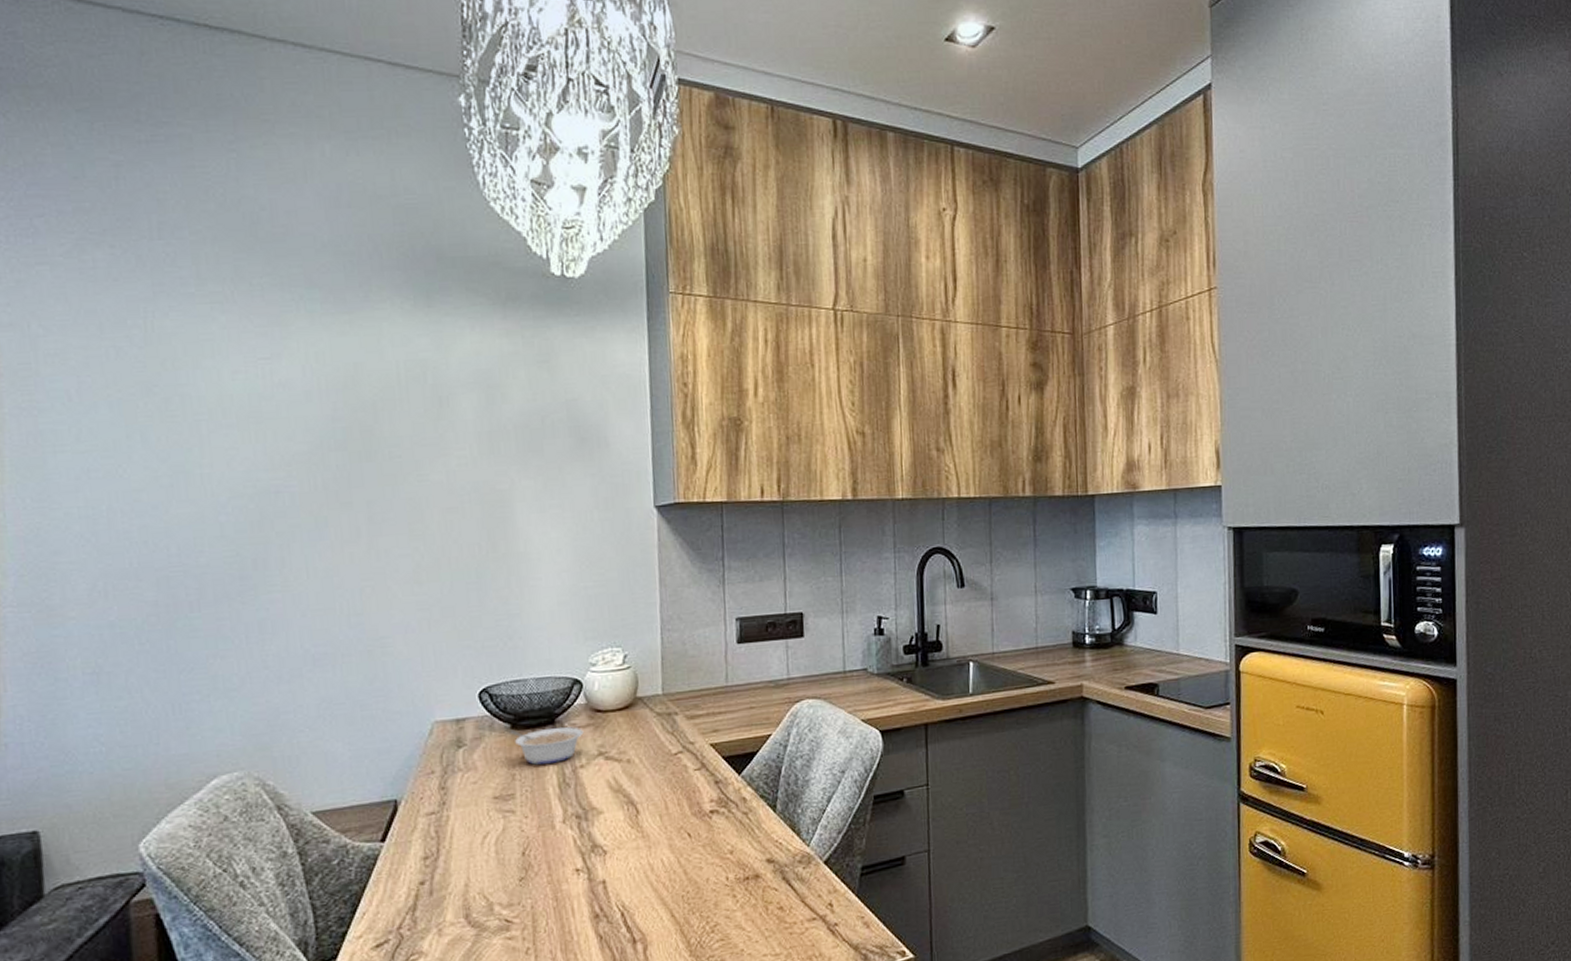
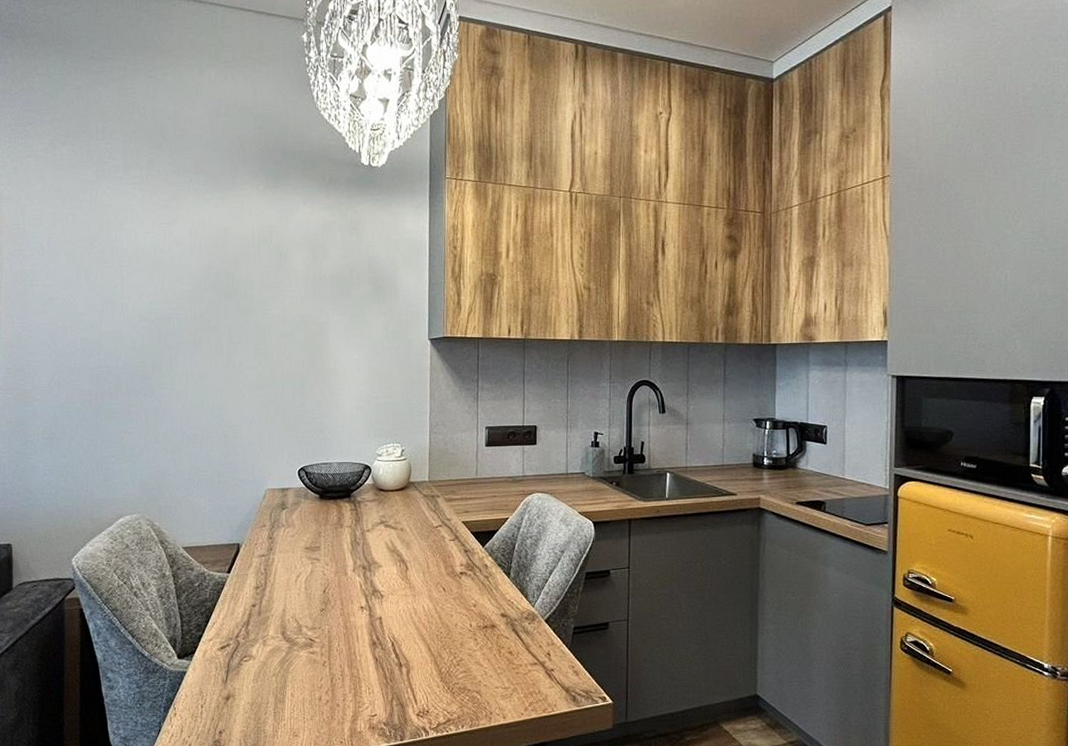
legume: present [508,727,584,765] -> none [317,499,371,526]

